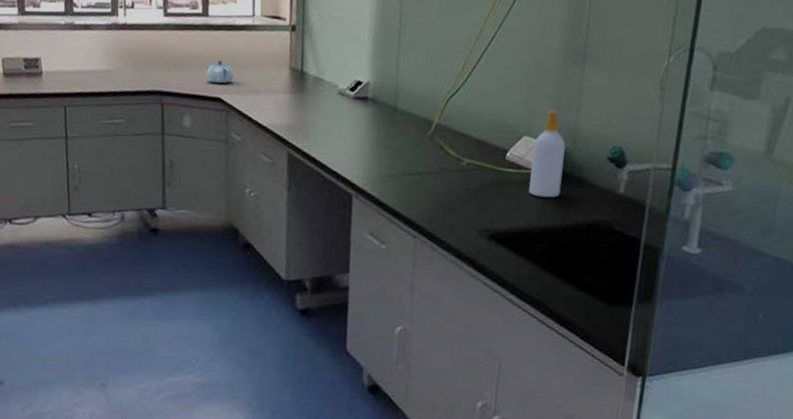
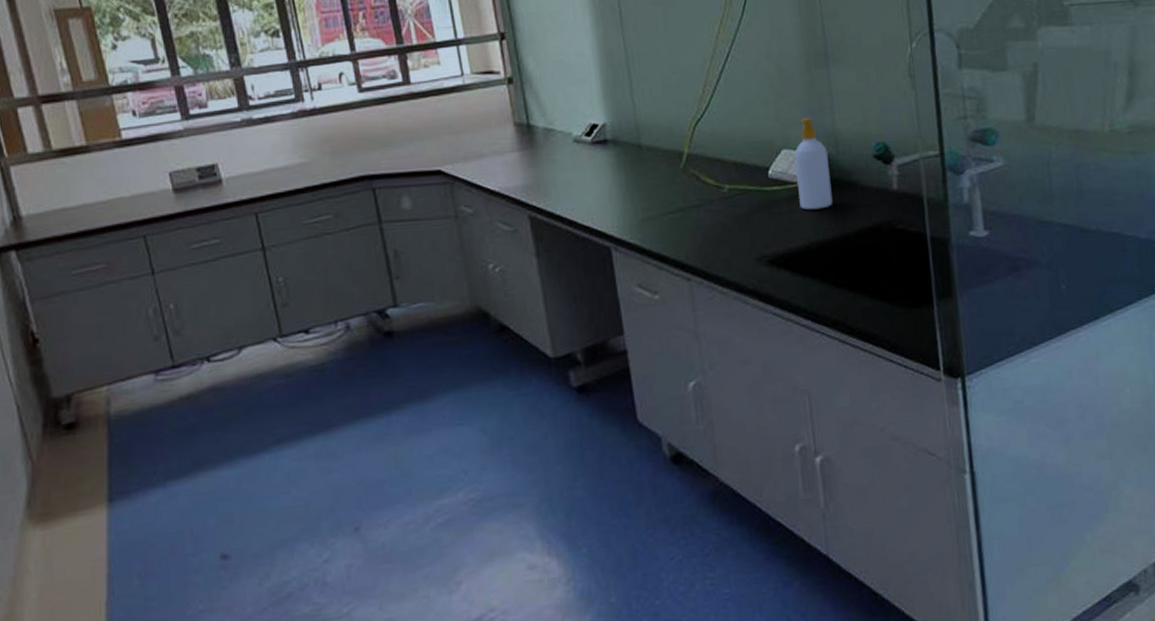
teapot: present [206,60,234,84] -> none [420,129,453,156]

